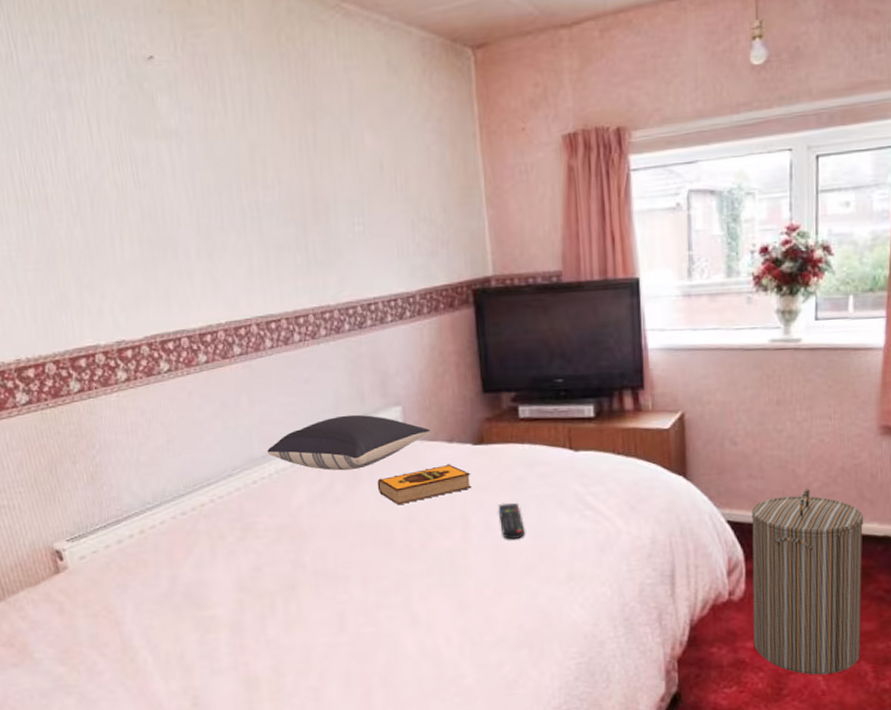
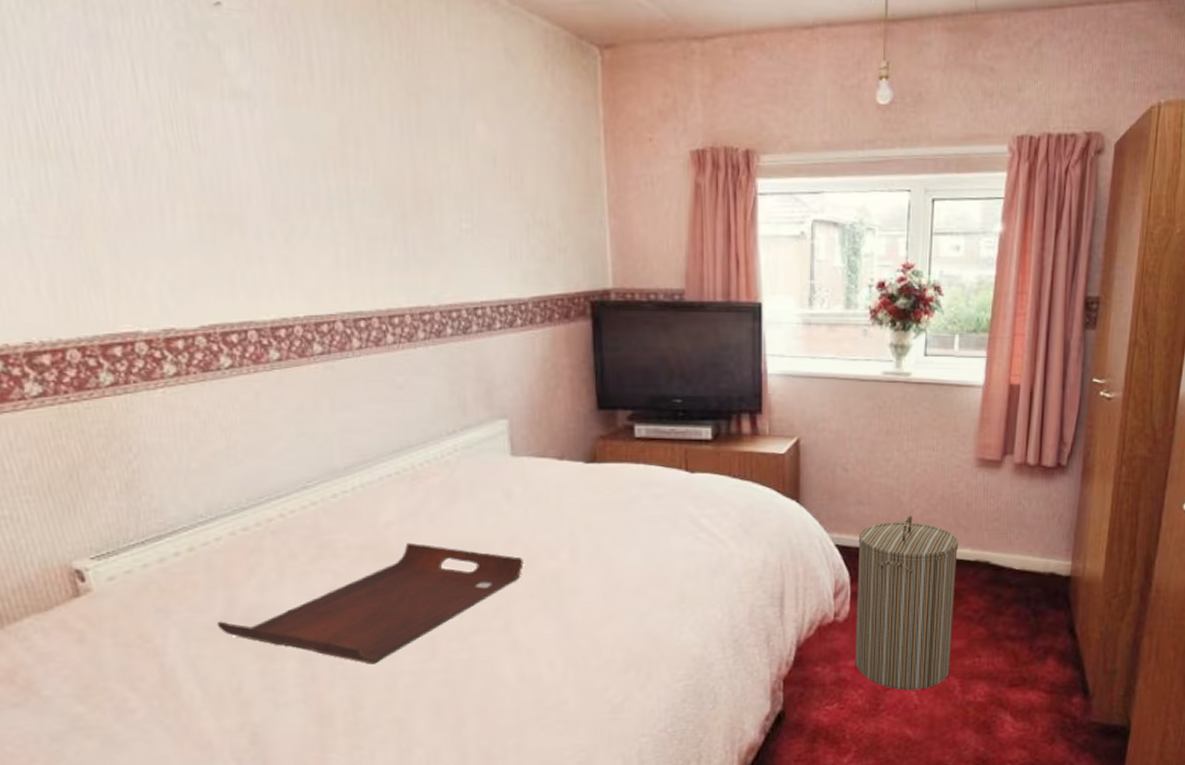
serving tray: none [164,523,420,636] -> present [217,542,523,665]
pillow: present [267,414,431,471] -> none [351,426,539,486]
hardback book: present [377,464,472,505] -> none [478,482,582,524]
remote control: present [498,503,525,540] -> none [609,524,637,562]

